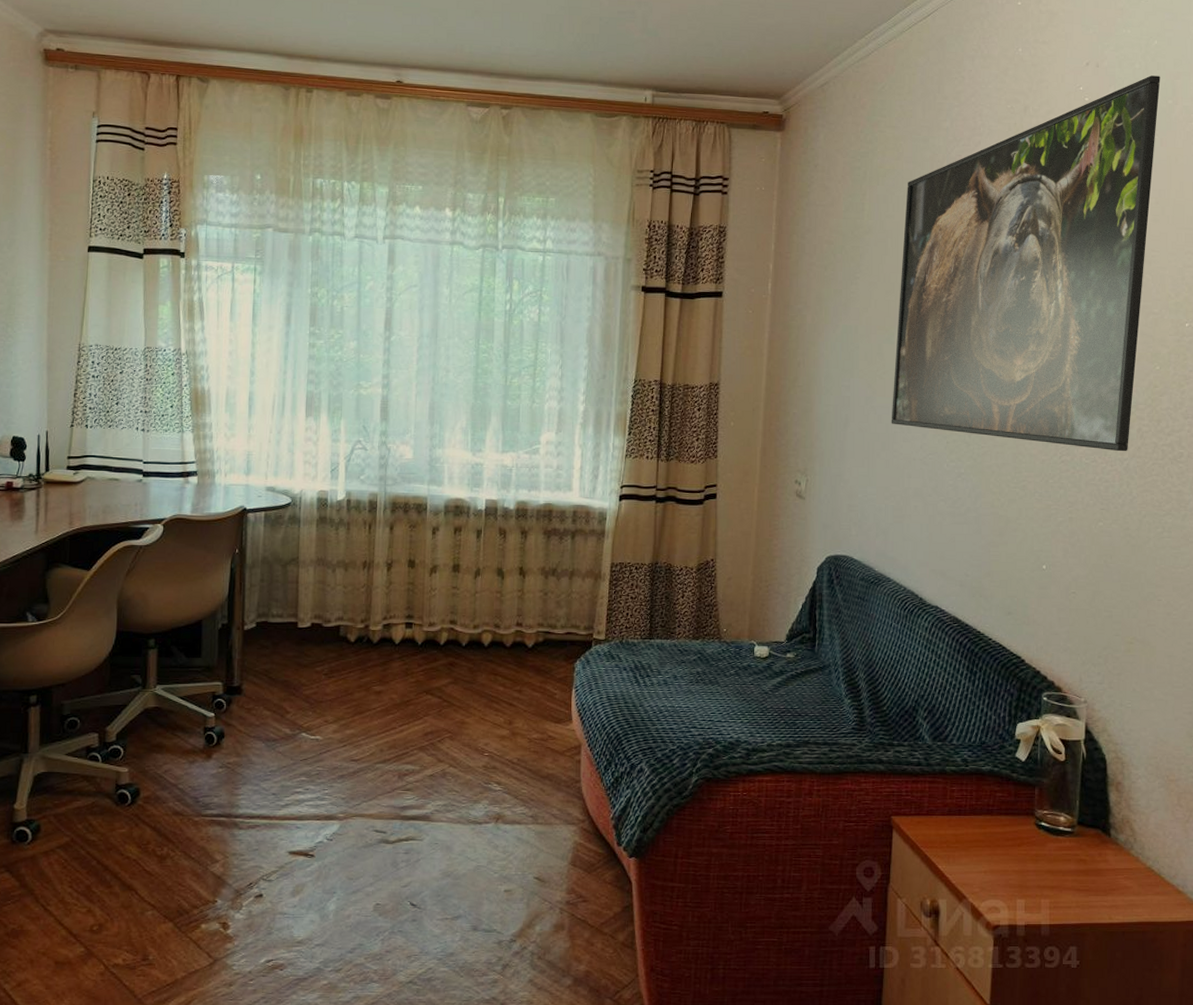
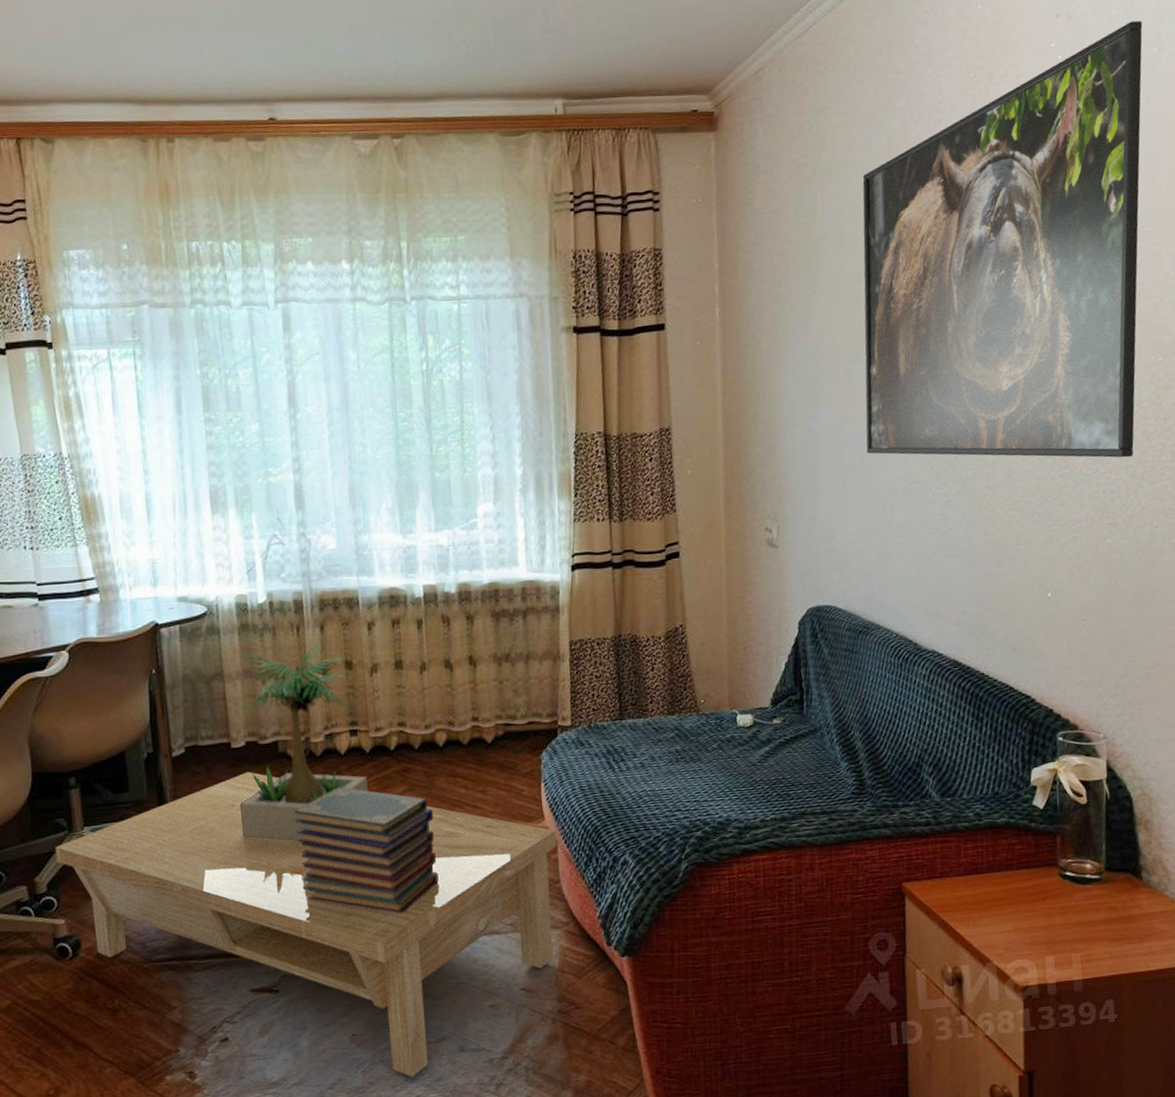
coffee table: none [128,650,581,950] -> present [55,771,557,1077]
potted plant: none [298,541,416,719] -> present [239,643,368,842]
book stack: none [347,673,472,796] -> present [294,786,439,914]

